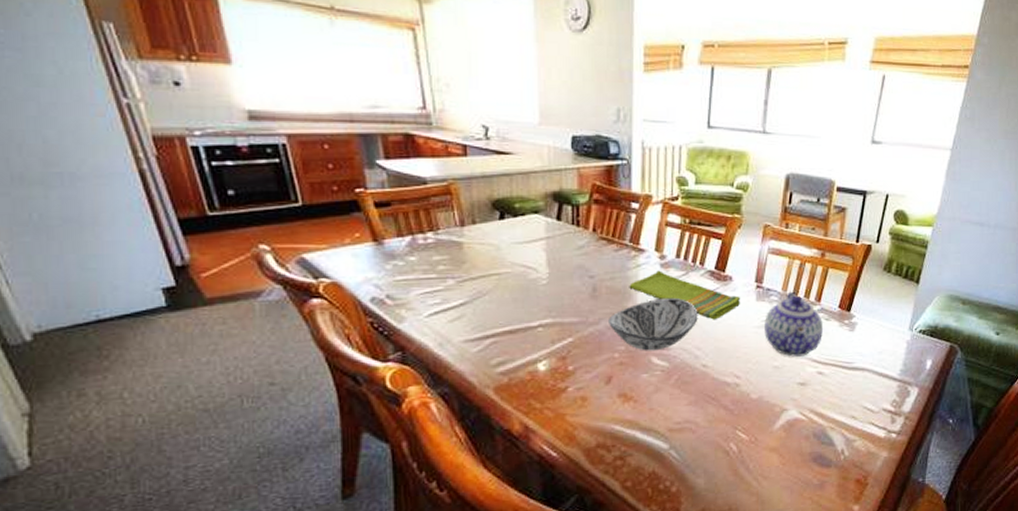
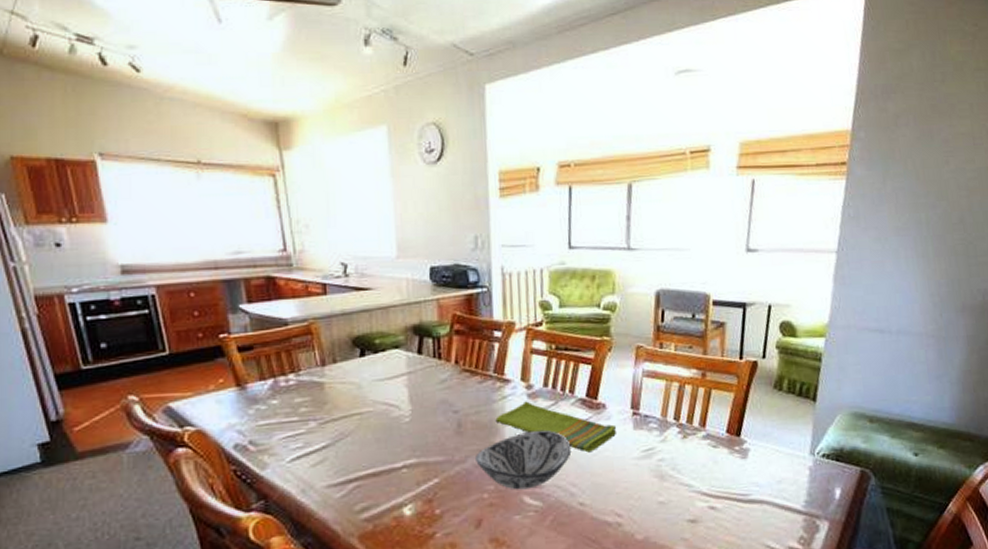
teapot: present [764,291,823,357] -> none [644,417,711,491]

